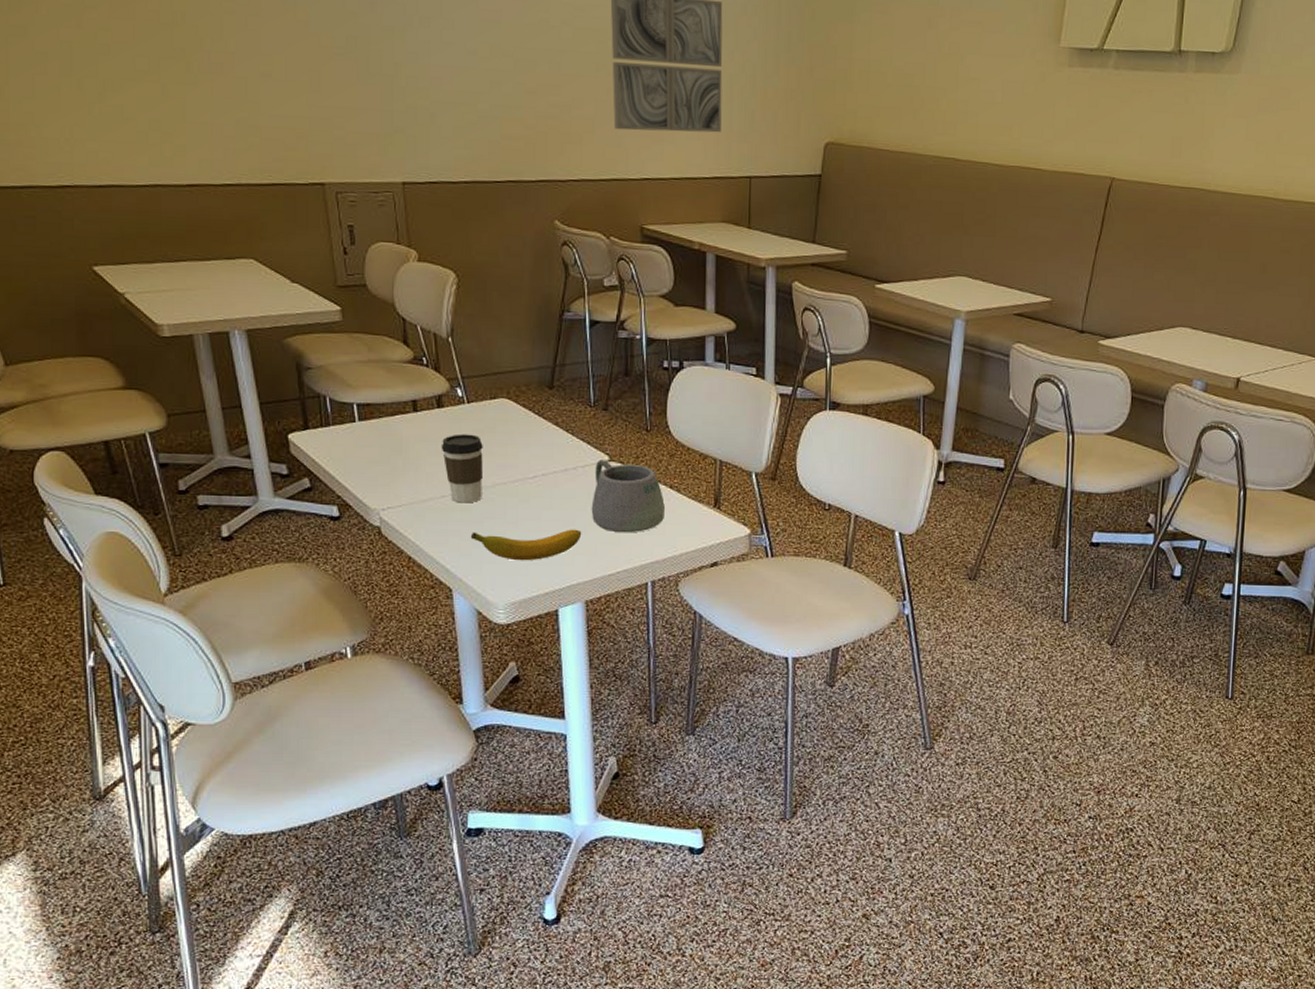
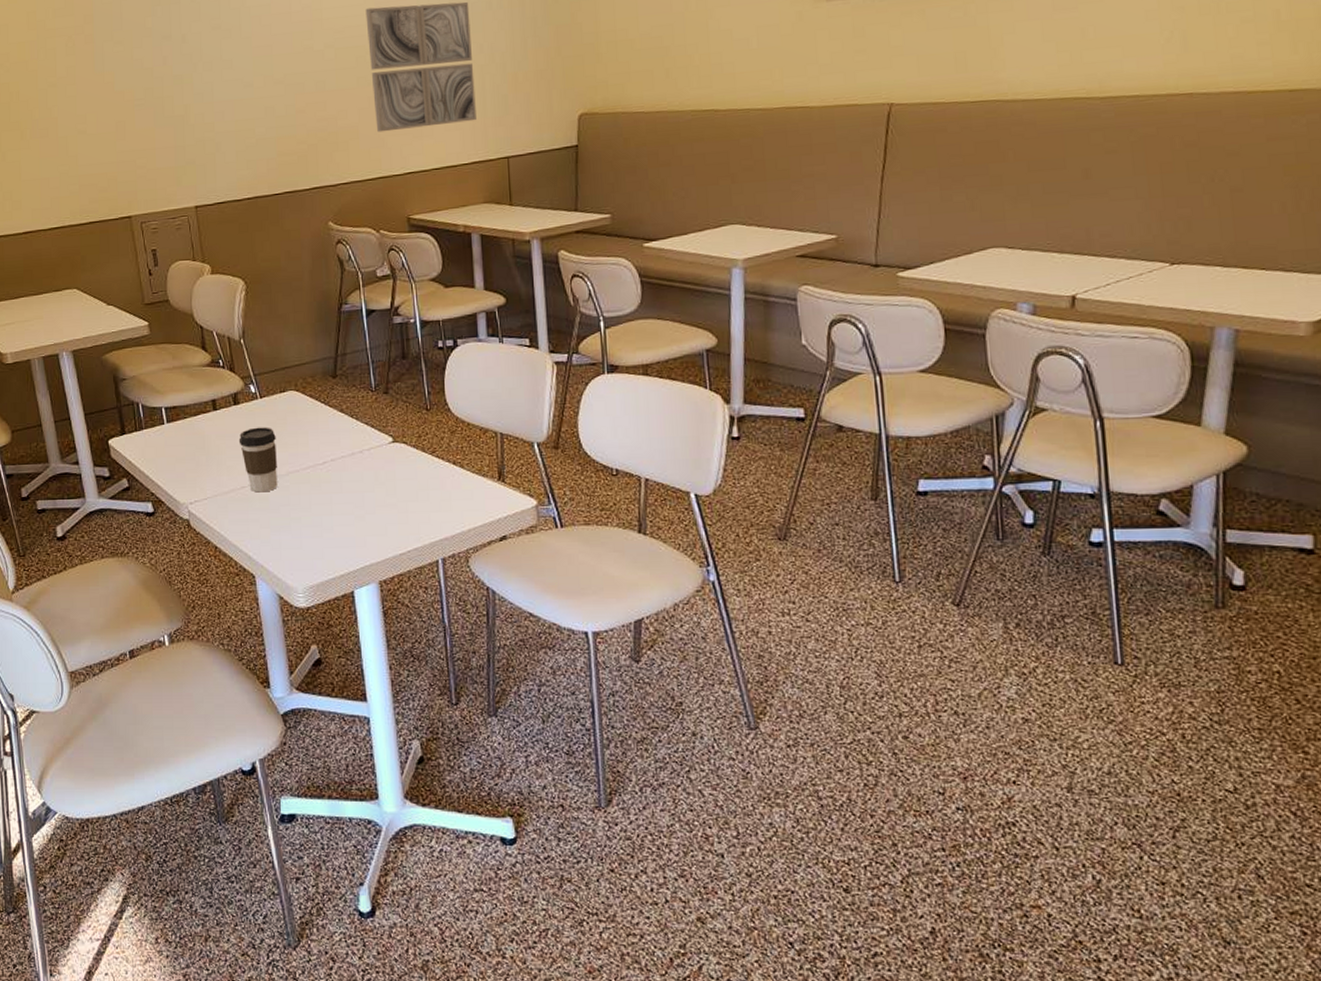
banana: present [470,529,582,561] -> none [269,511,372,545]
mug: present [591,460,665,533] -> none [379,441,450,512]

